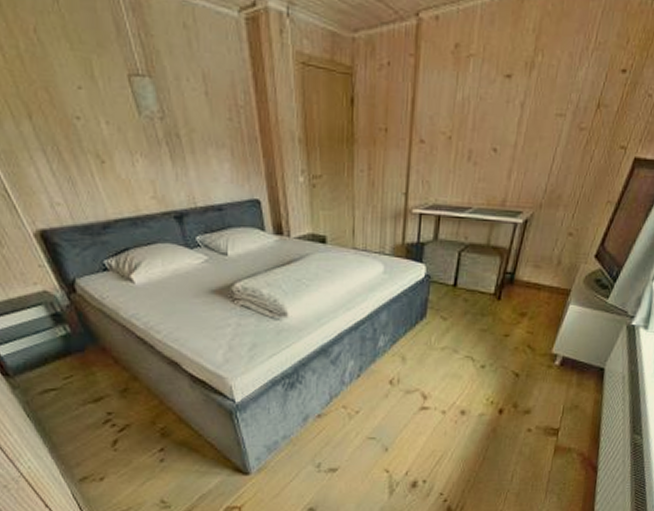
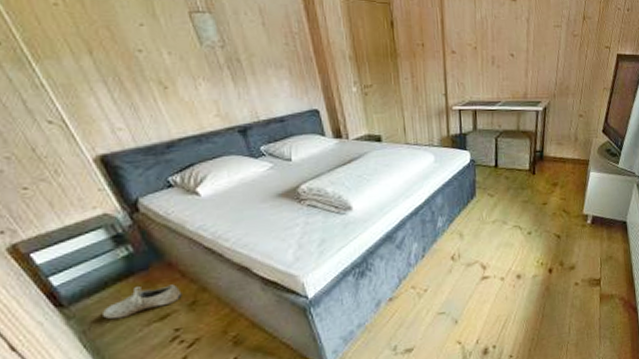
shoe: none [43,367,115,395] -> present [103,284,182,320]

